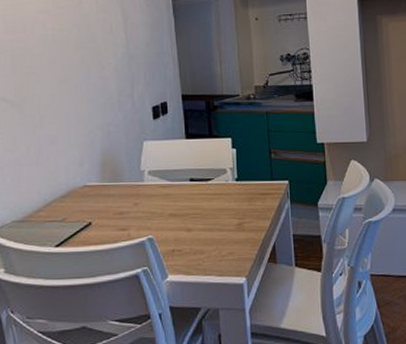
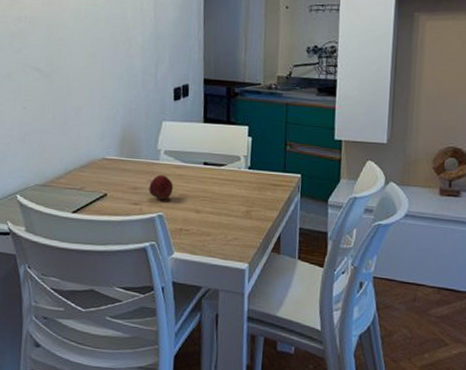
apple: none [136,196,161,222] -> present [149,174,173,200]

